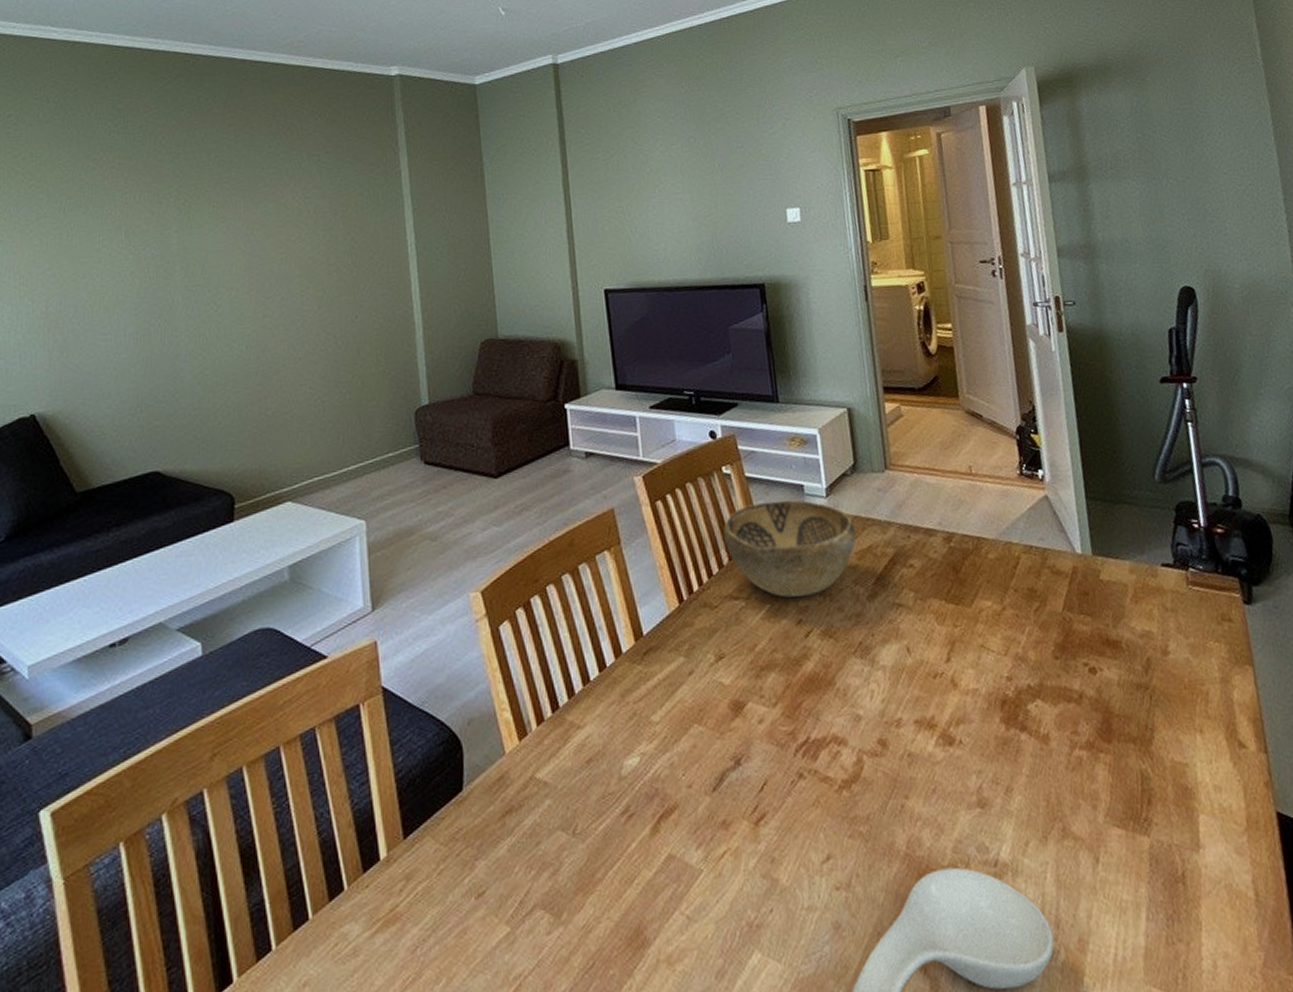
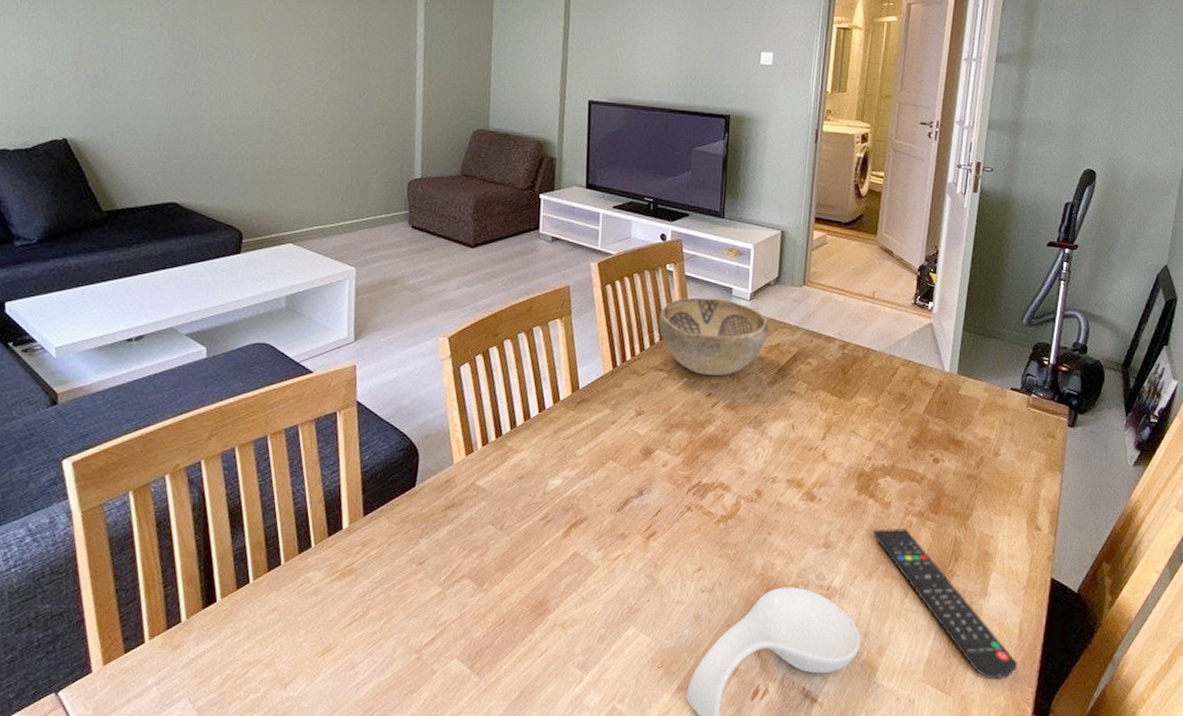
remote control: none [1036,768,1267,969] -> present [873,529,1018,680]

